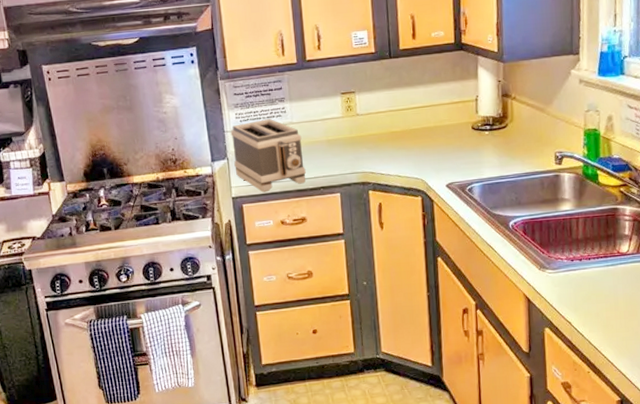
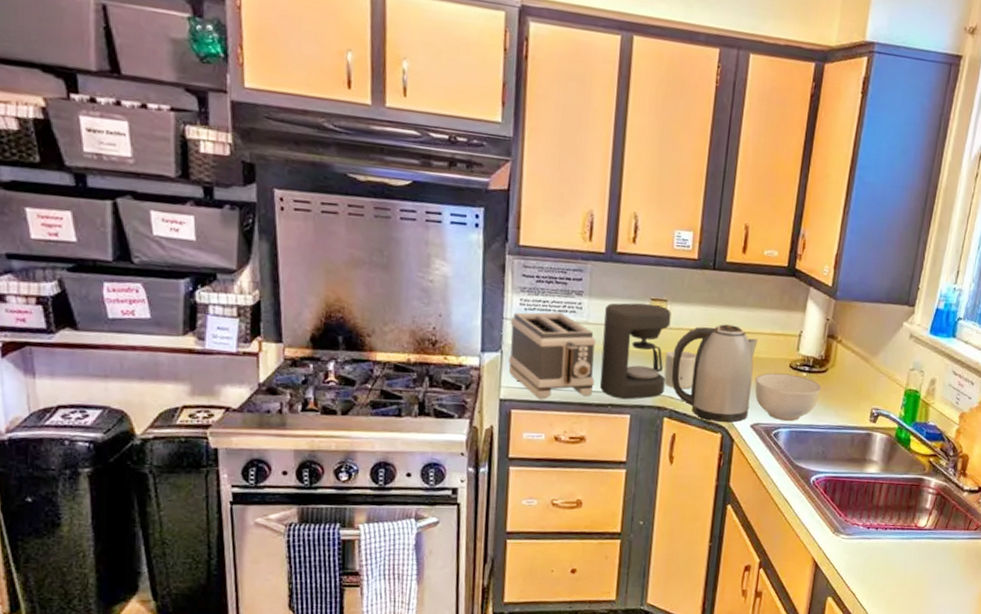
coffee maker: none [305,97,366,182] -> present [599,302,671,400]
mug: none [361,131,389,165] -> present [664,350,697,389]
kettle: none [367,102,442,187] -> present [671,324,758,422]
bowl: none [442,134,504,176] -> present [754,372,821,421]

